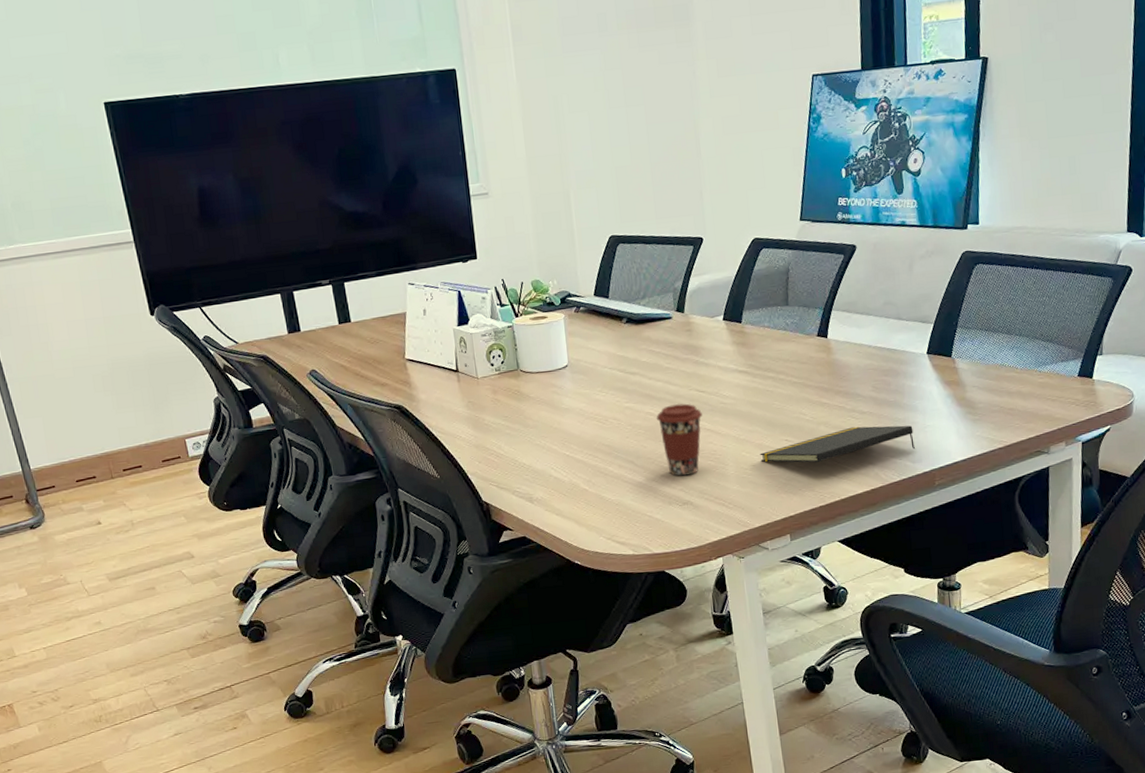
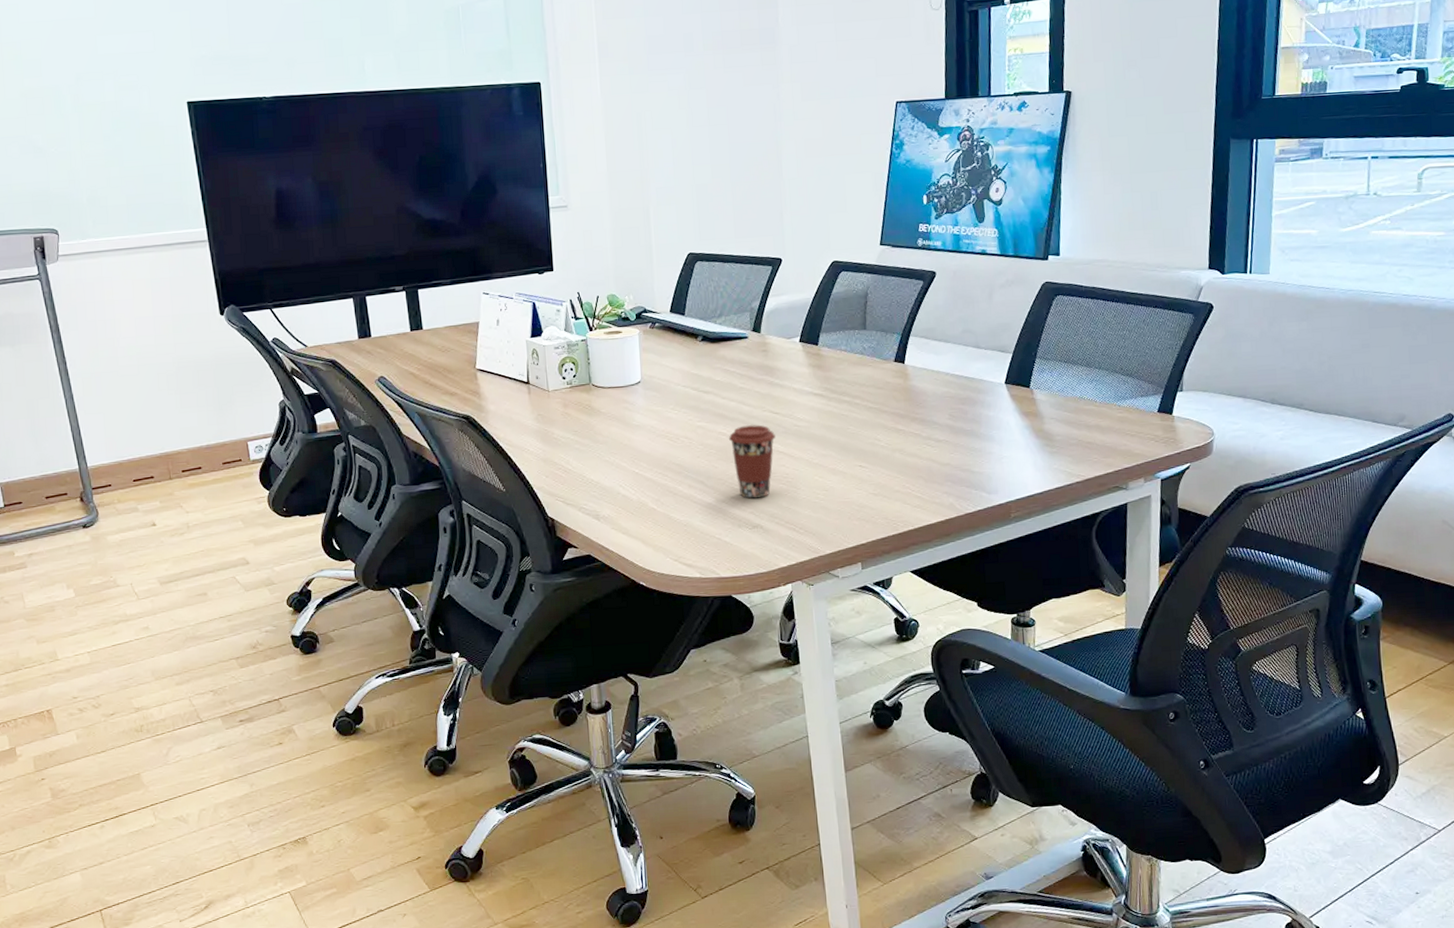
notepad: present [760,425,915,463] -> none [833,454,991,490]

